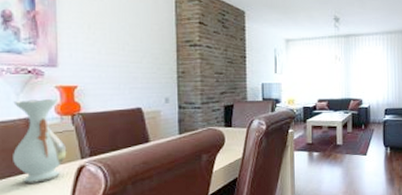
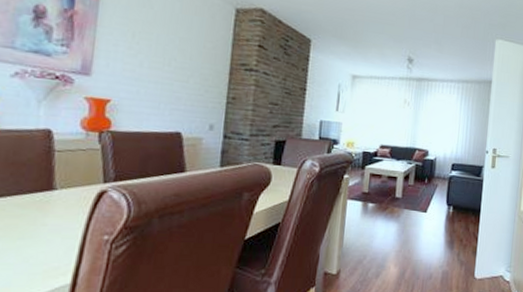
vase: present [13,99,67,184] -> none [23,108,89,205]

